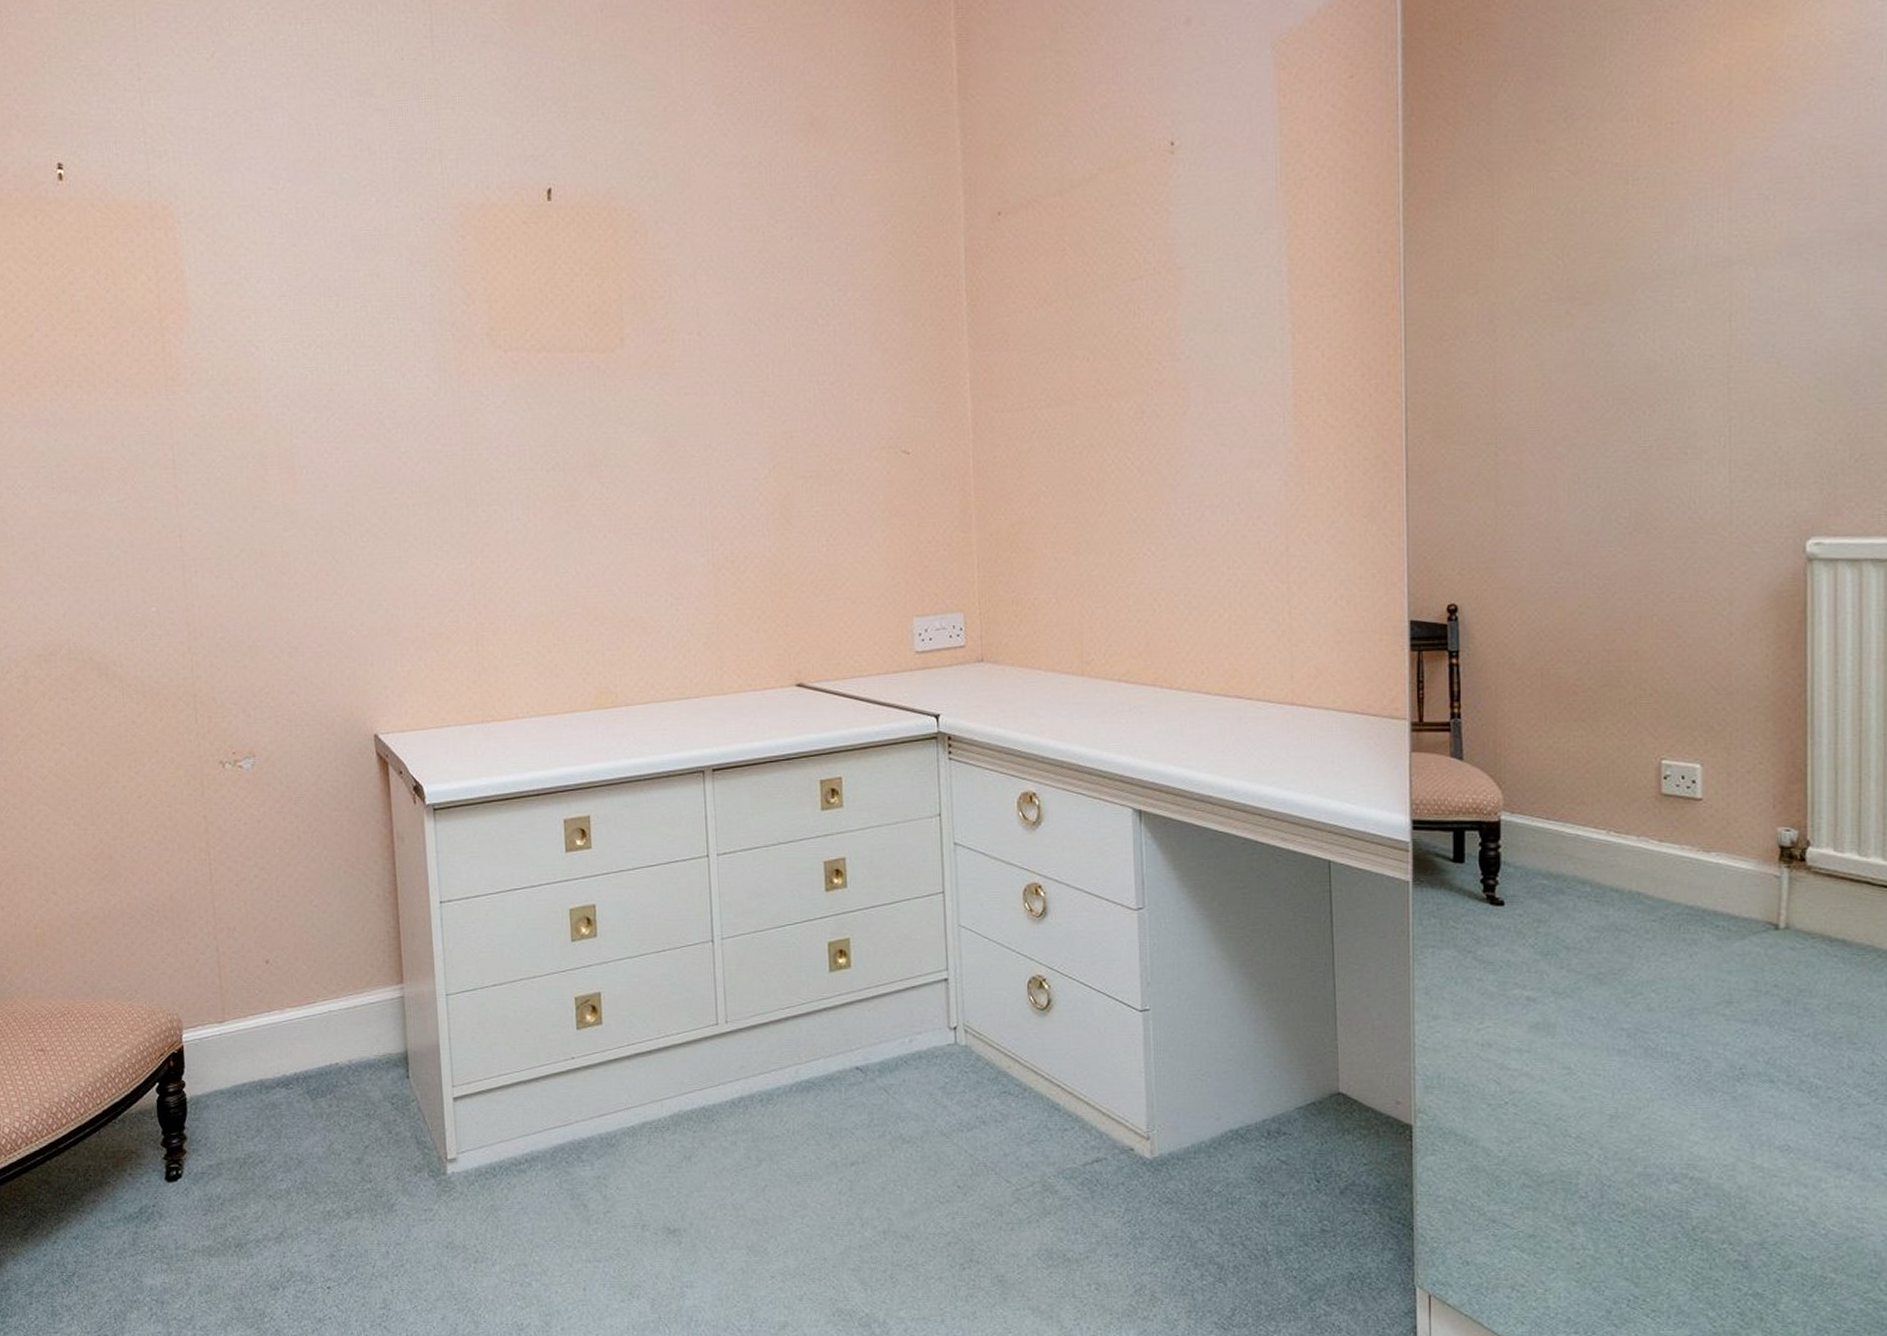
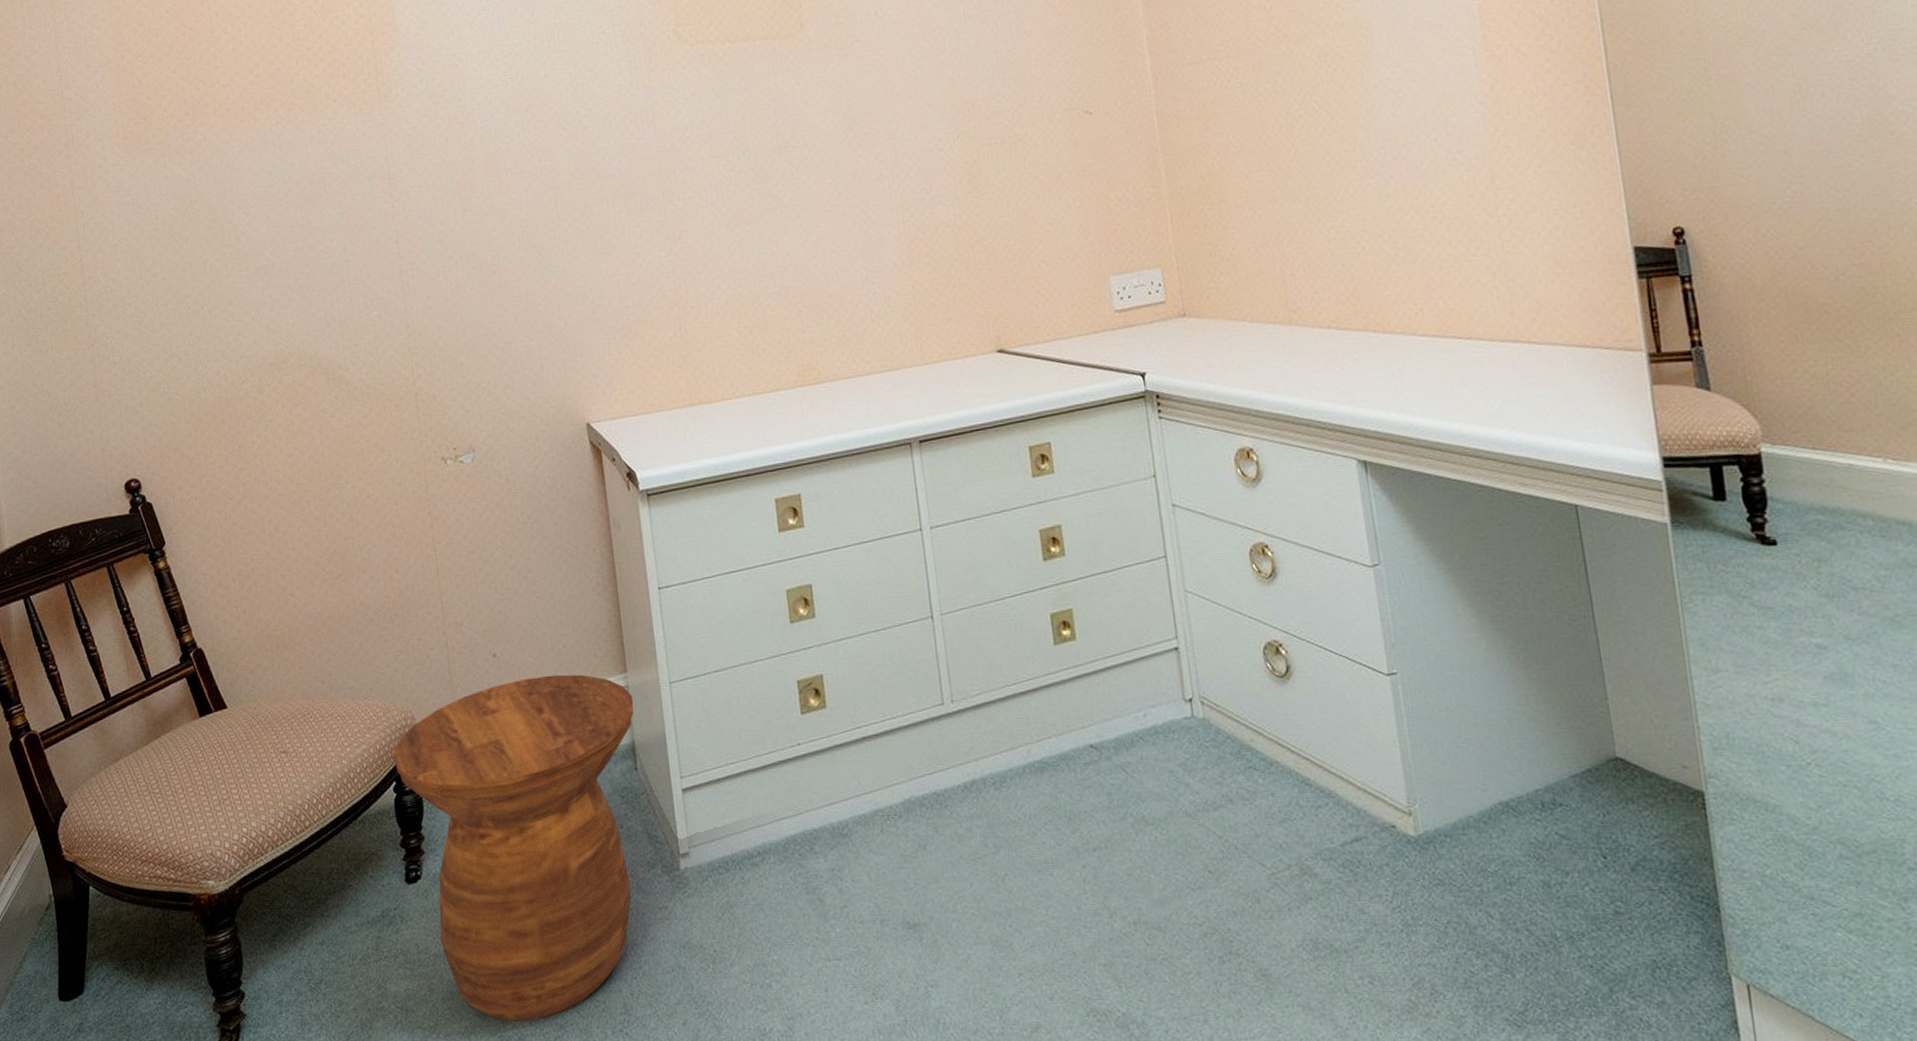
side table: none [157,983,409,1315] -> present [393,674,634,1022]

